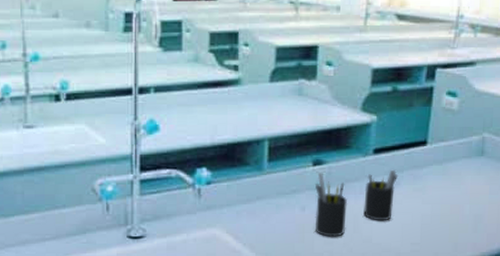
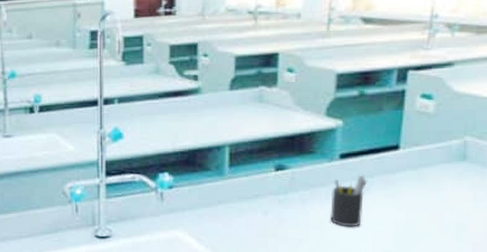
pen holder: present [314,171,348,237] -> none [277,177,313,242]

